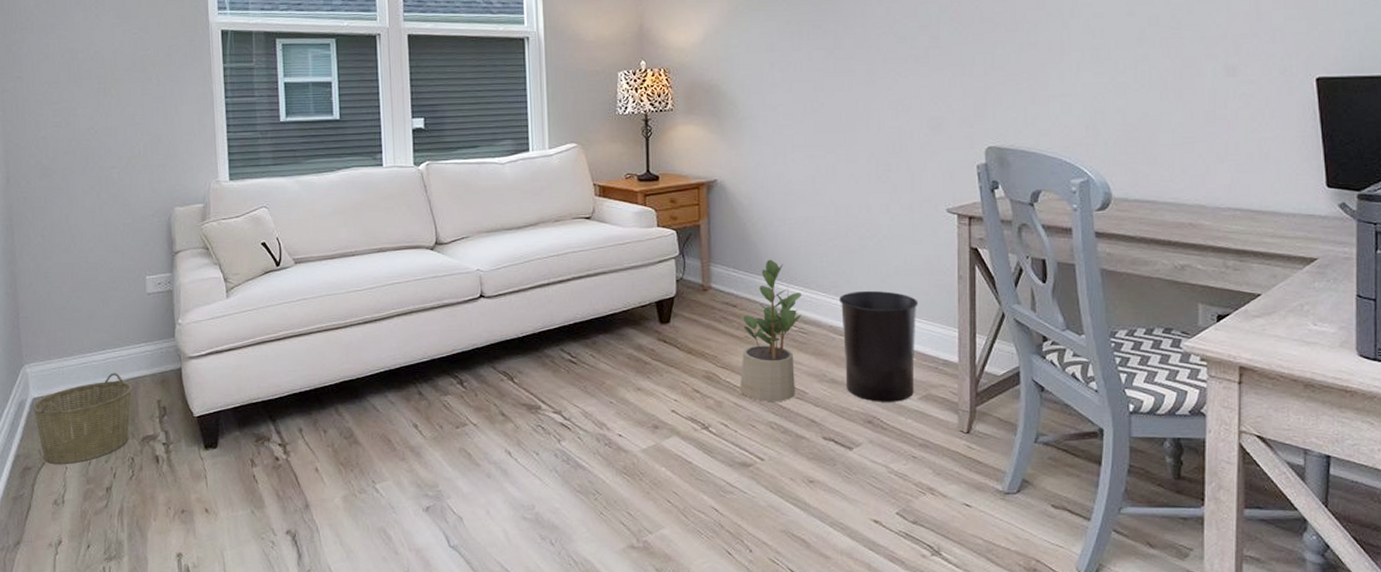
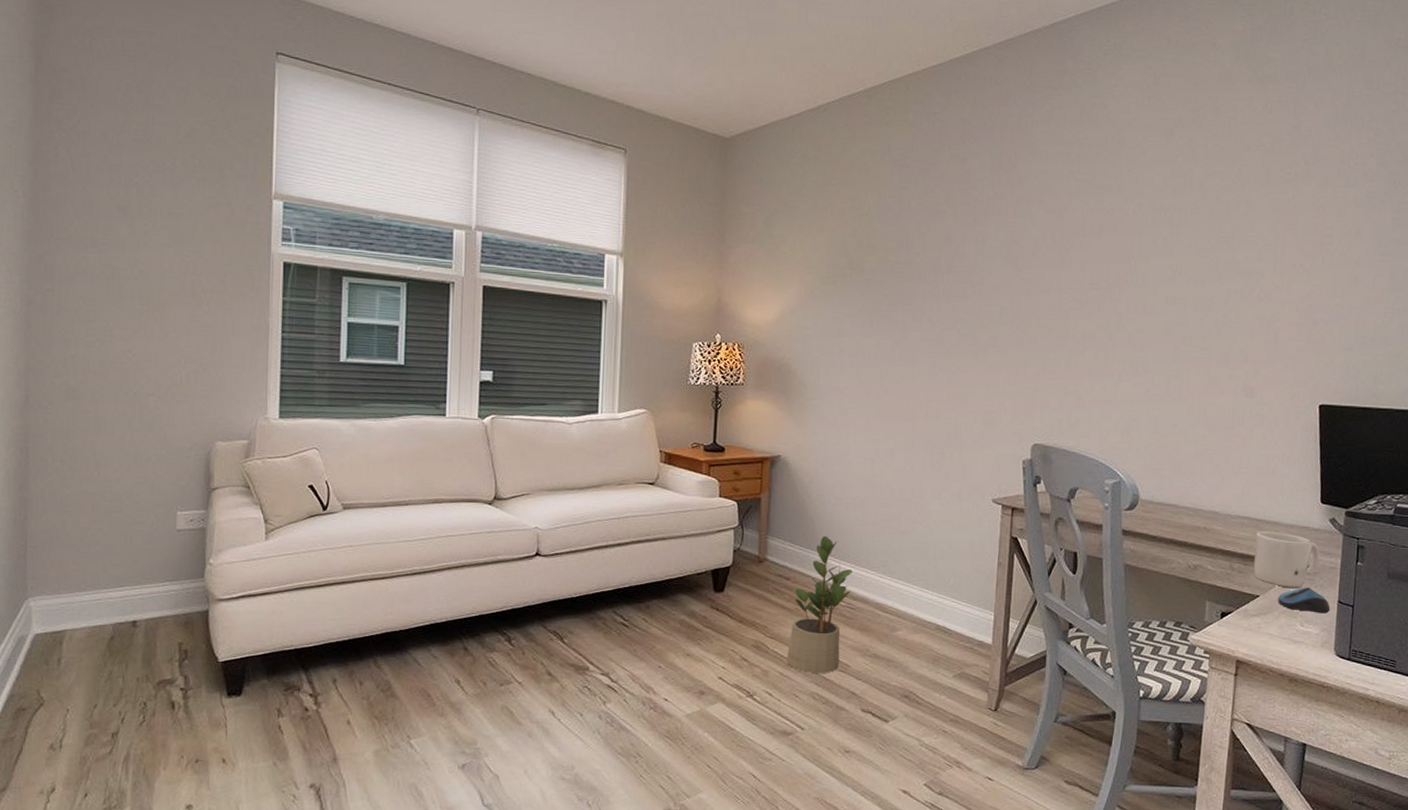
basket: present [33,372,133,464] -> none [34,611,152,706]
waste bin: present [839,290,919,402] -> none [887,571,960,679]
mug: none [1251,222,1330,284] -> present [1253,531,1320,589]
computer mouse: none [1284,282,1348,310] -> present [1278,588,1330,614]

